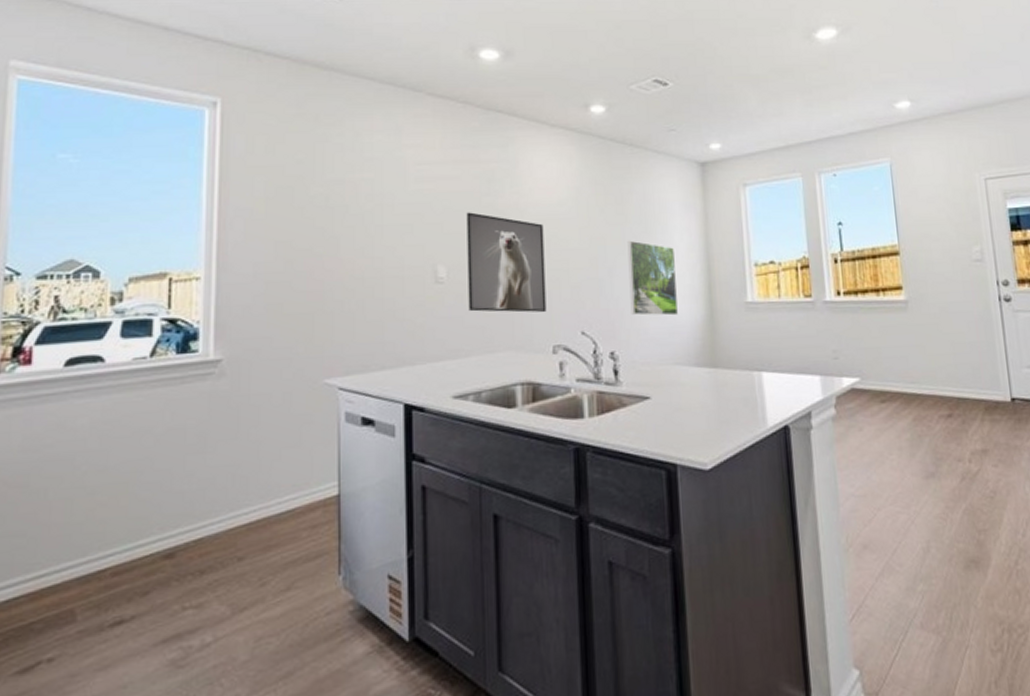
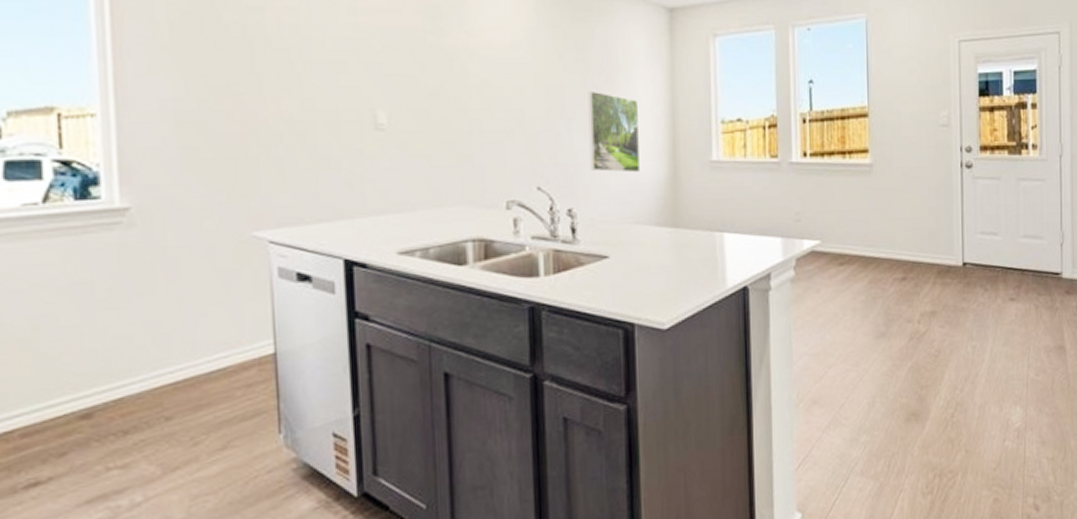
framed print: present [466,212,547,313] -> none [408,52,500,165]

